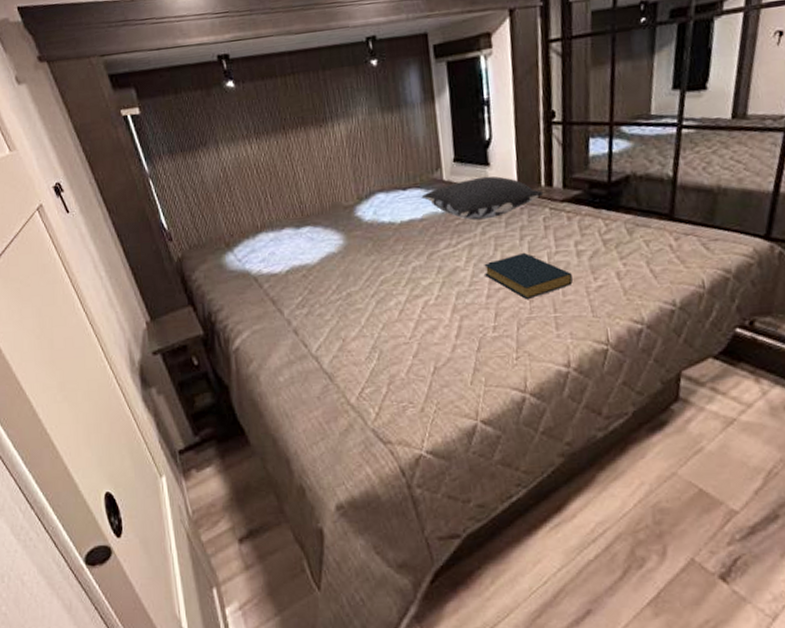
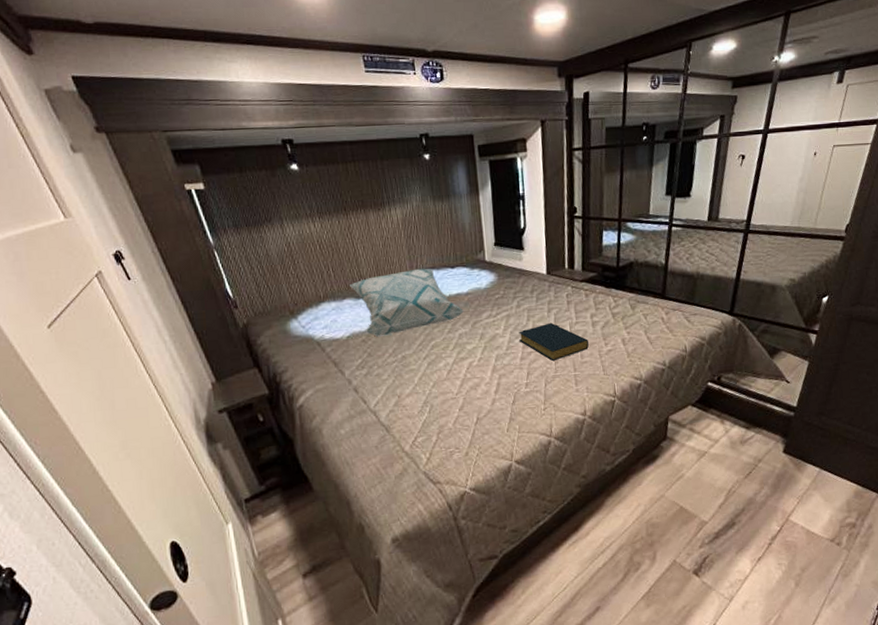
decorative pillow: none [287,191,419,271] -> present [348,268,465,337]
pillow: present [421,176,544,221] -> none [467,258,567,295]

